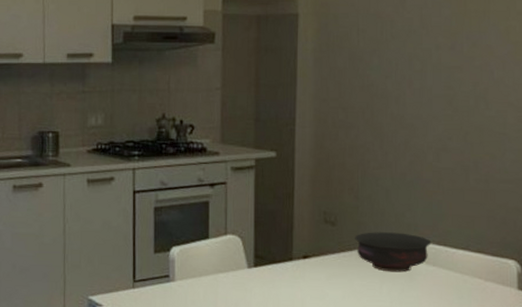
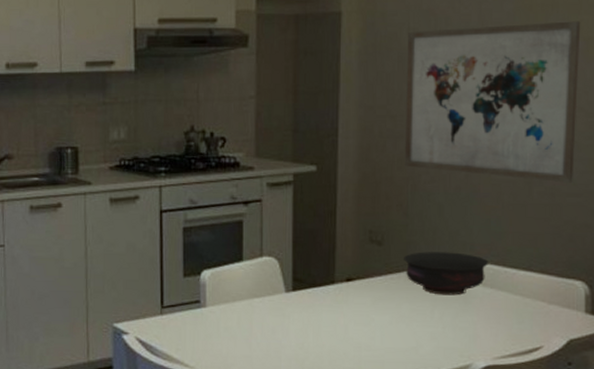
wall art: none [355,26,509,171] -> present [404,21,581,183]

